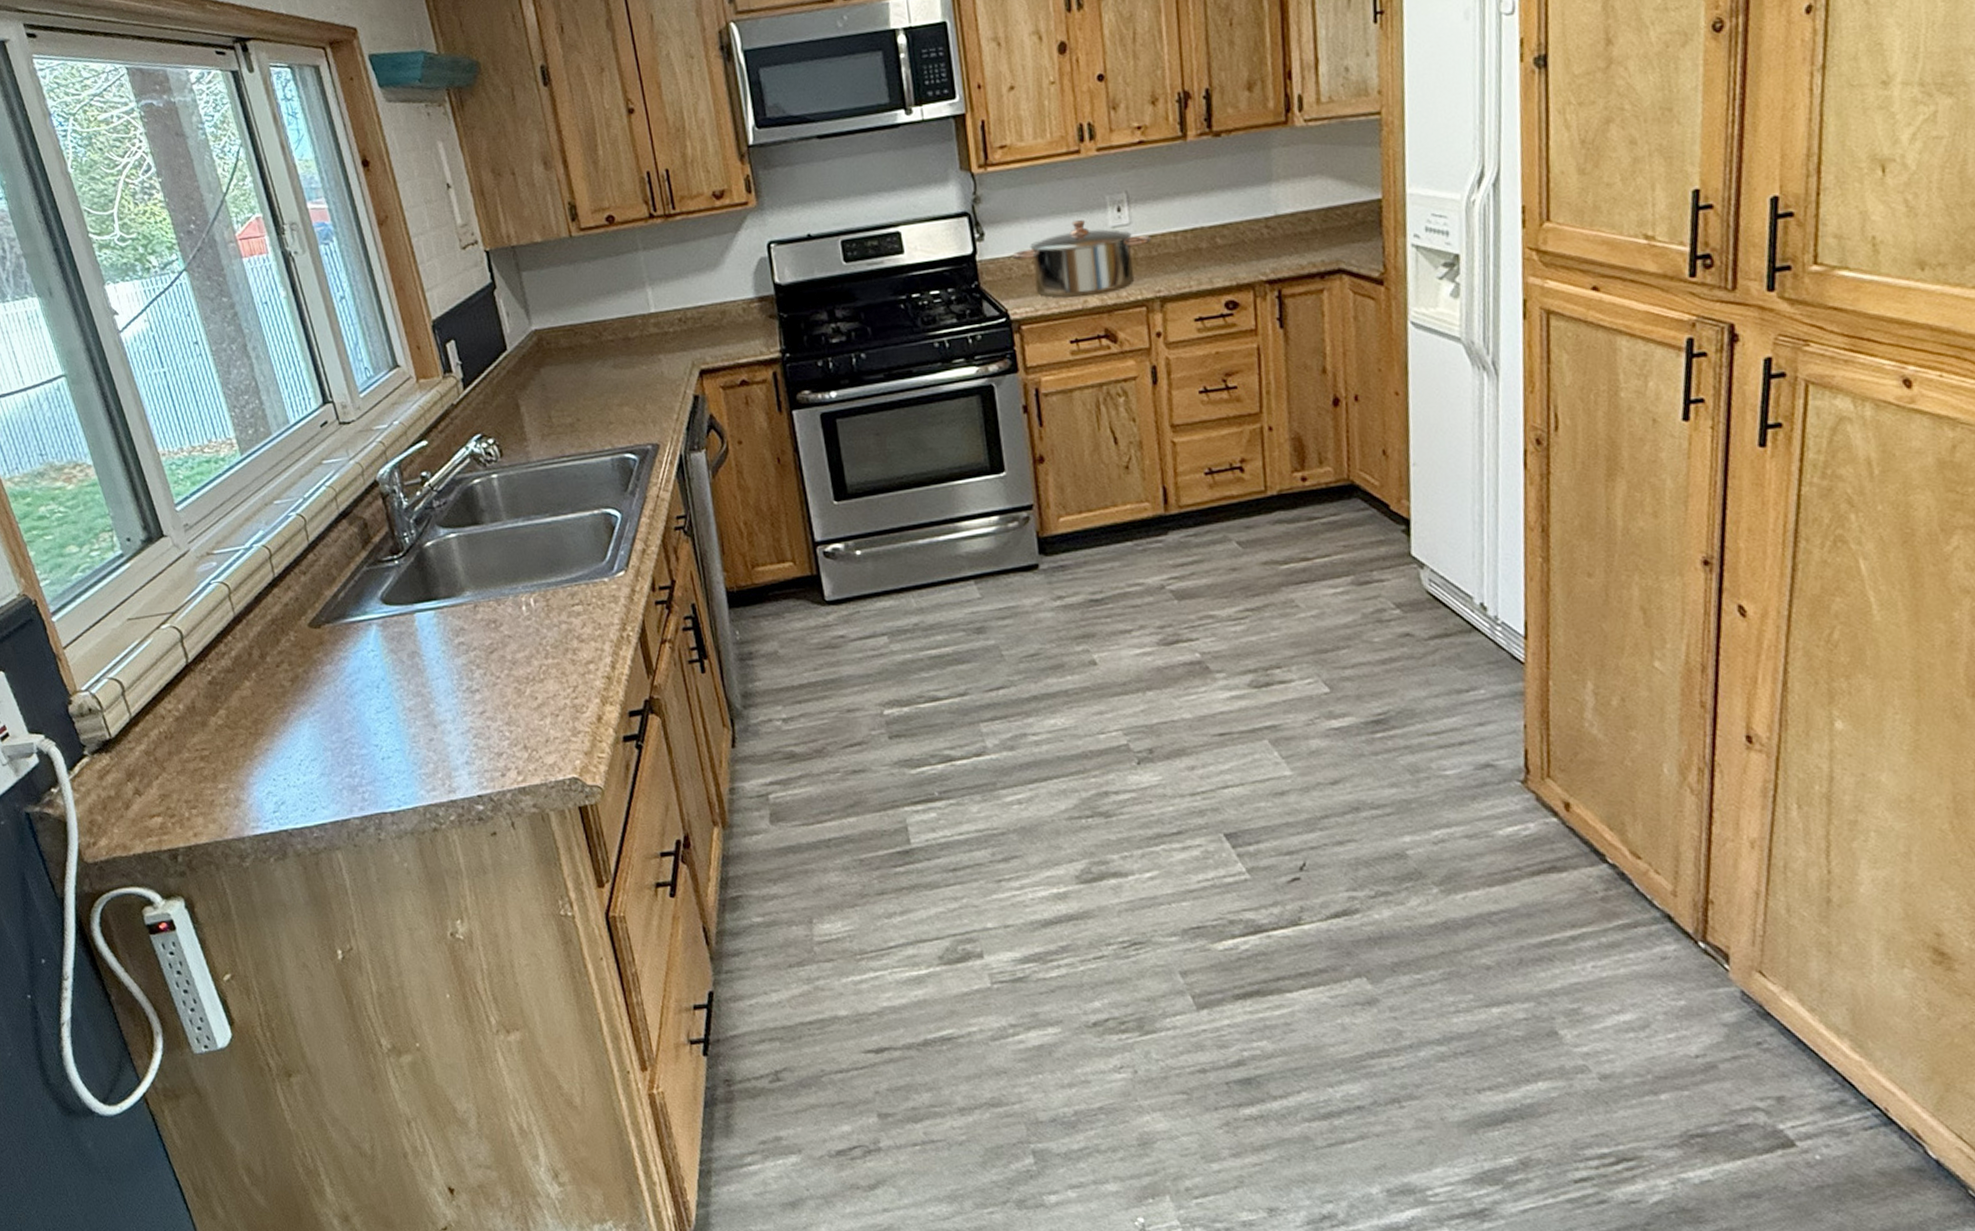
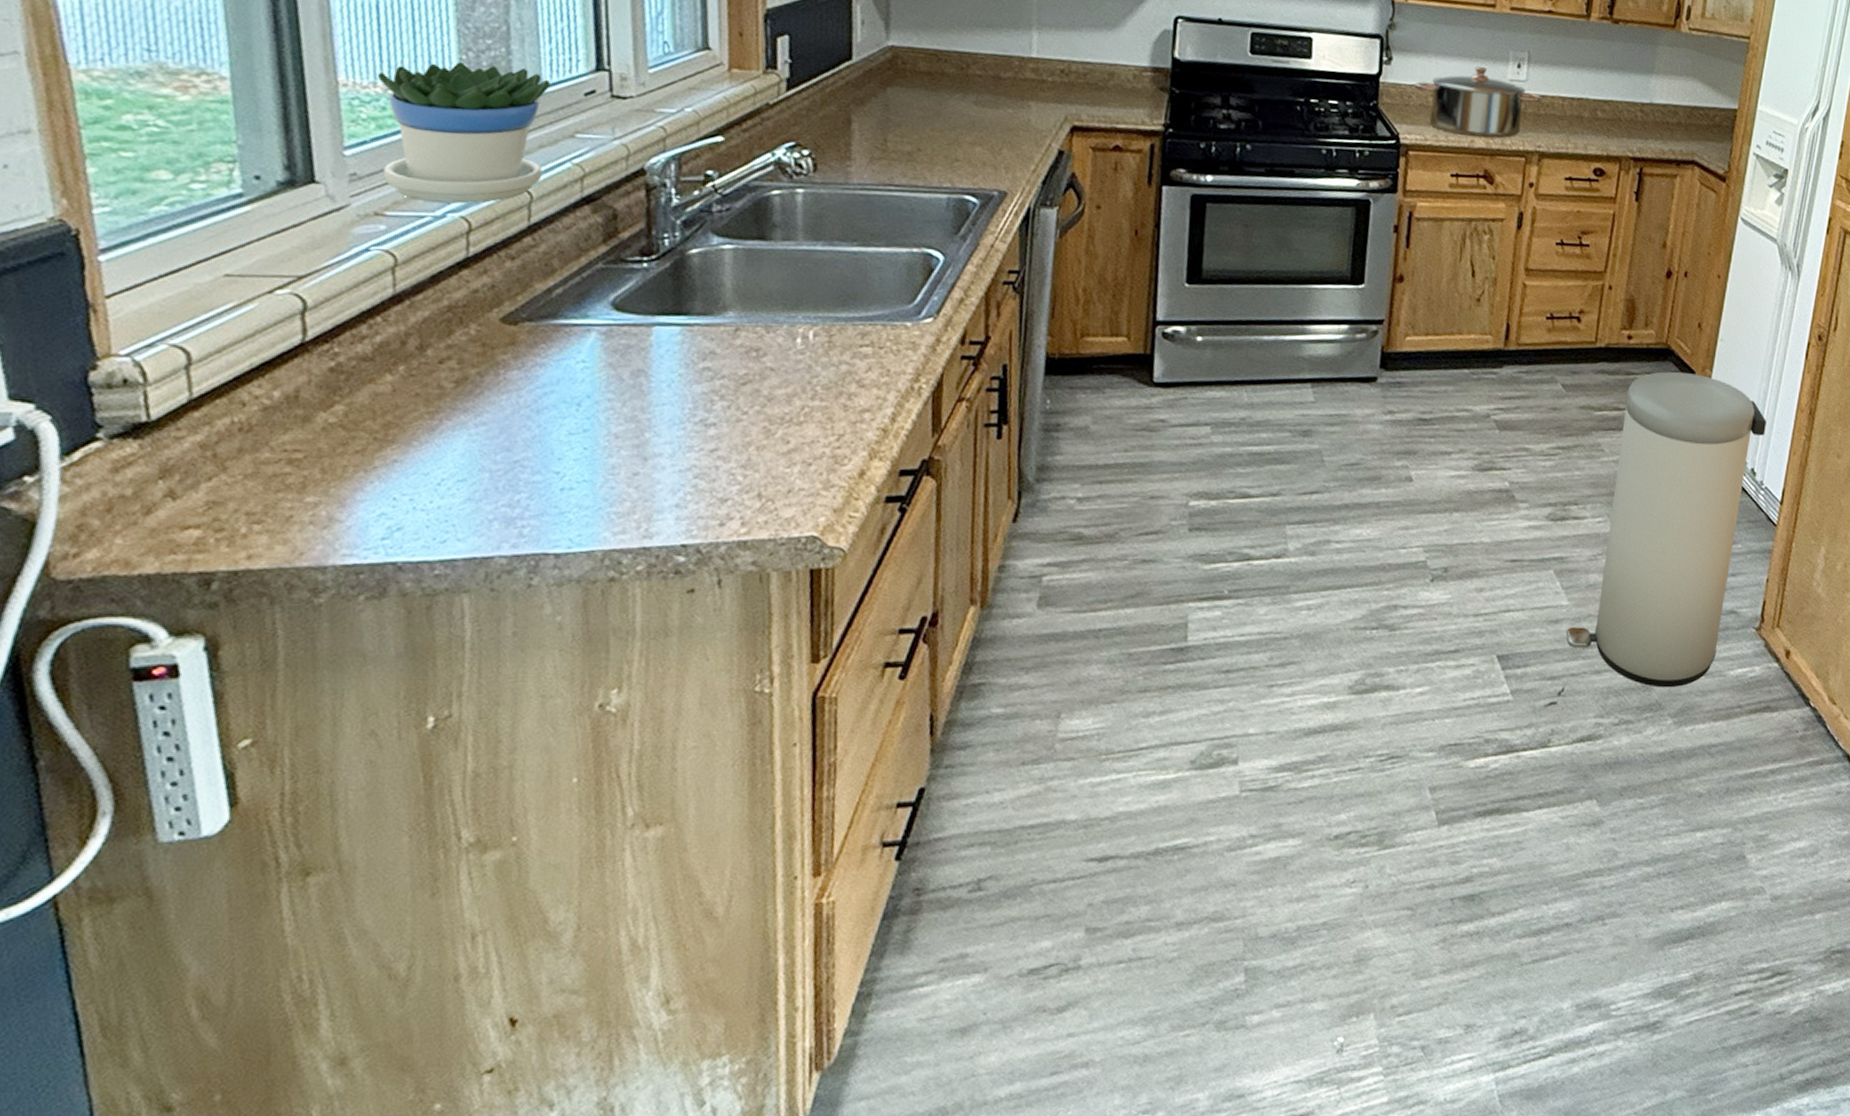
flowerpot: none [181,413,308,538] -> present [377,62,552,204]
pedal bin: none [1295,507,1490,855] -> present [1565,371,1766,688]

